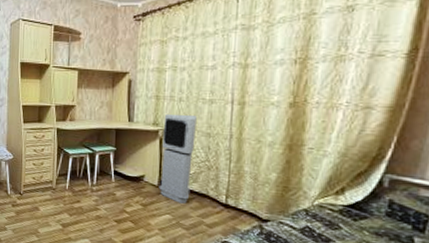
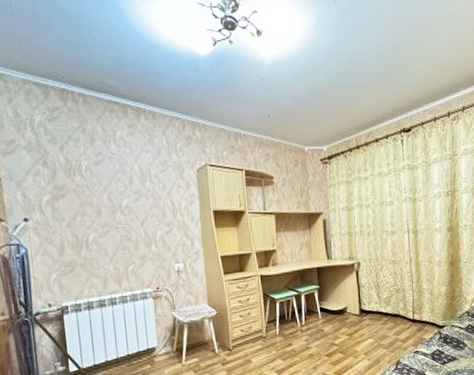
air purifier: present [158,115,197,204] -> none [357,247,386,327]

